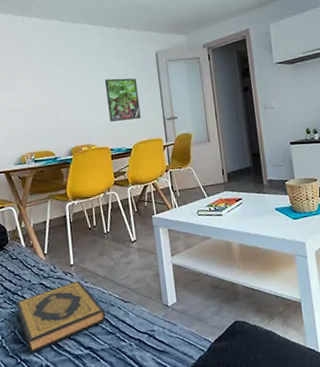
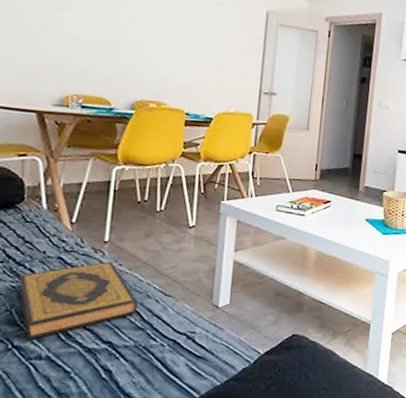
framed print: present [104,78,141,122] -> none [192,28,237,85]

